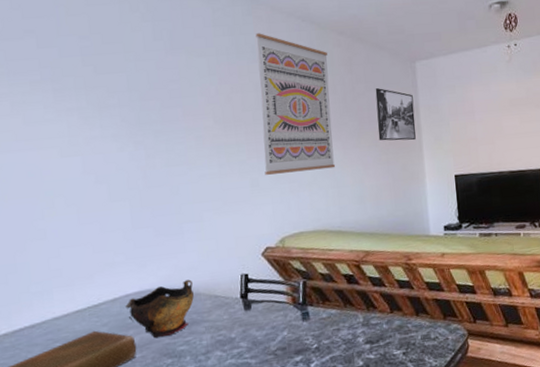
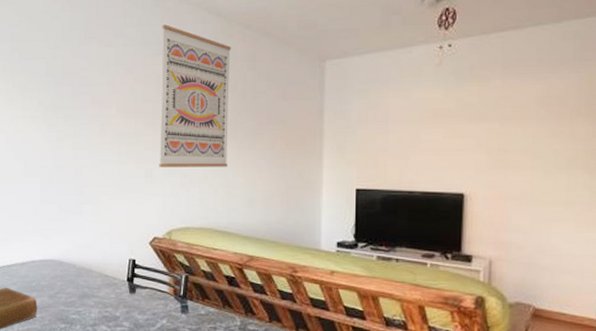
decorative bowl: present [125,279,194,339] -> none [31,256,87,304]
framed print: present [375,88,416,141] -> none [276,88,318,147]

